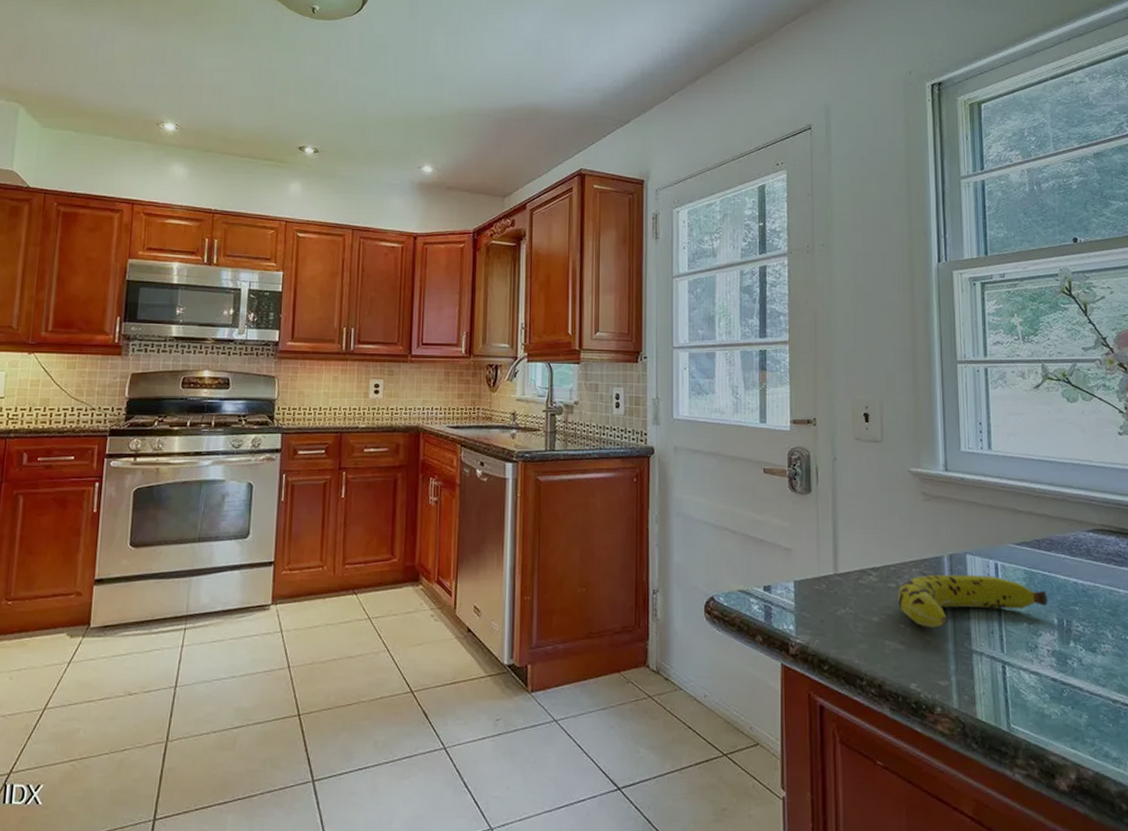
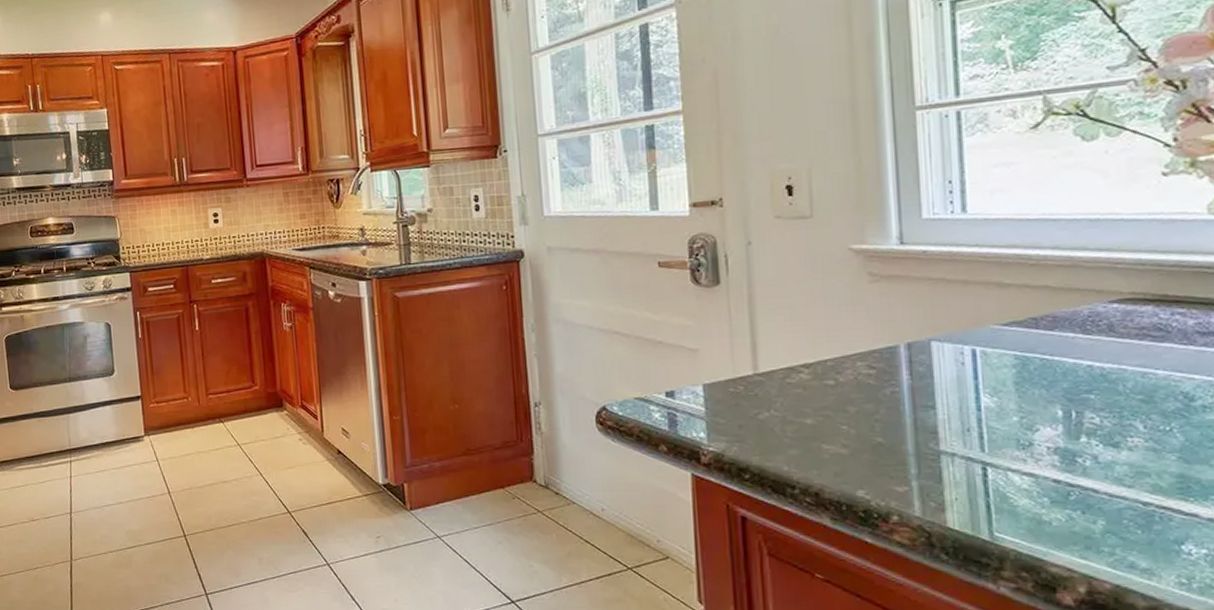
fruit: present [898,574,1048,628] -> none [838,364,1048,428]

